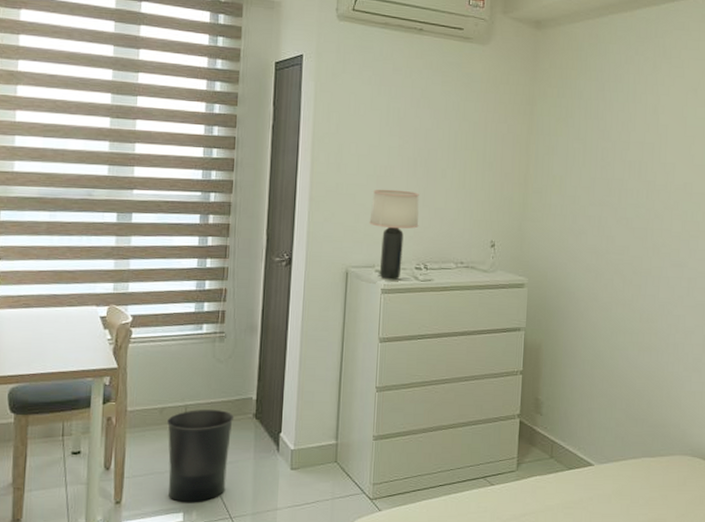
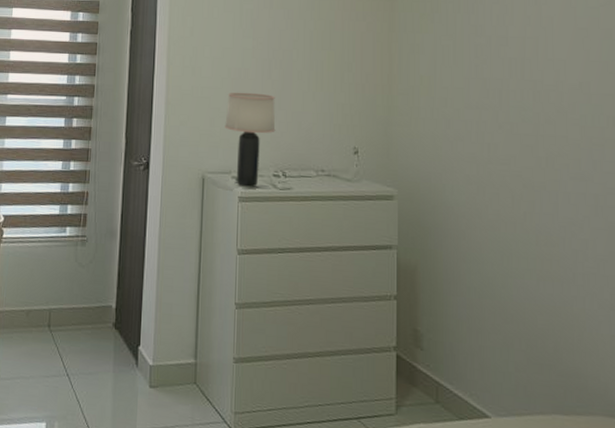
waste bin: present [166,409,235,502] -> none [32,314,95,414]

